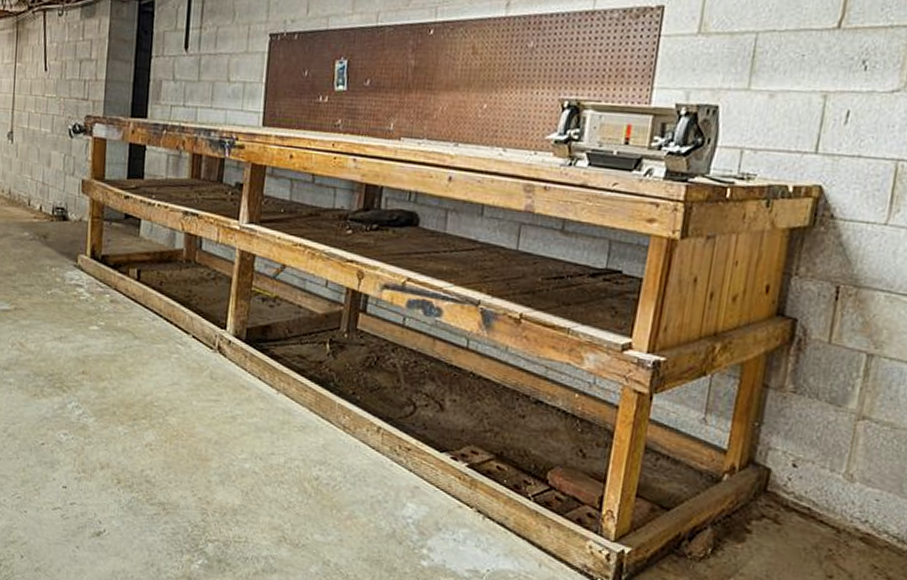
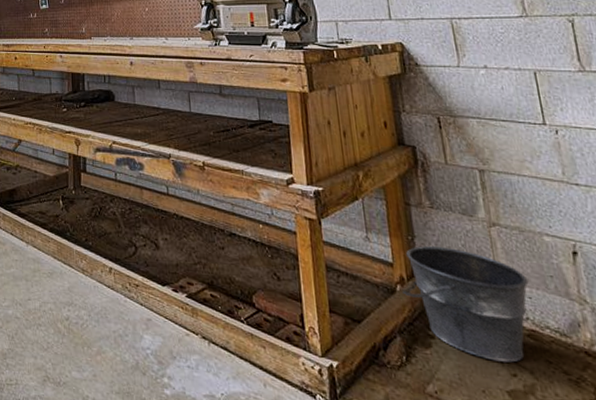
bucket: none [727,434,883,565] -> present [401,246,529,363]

